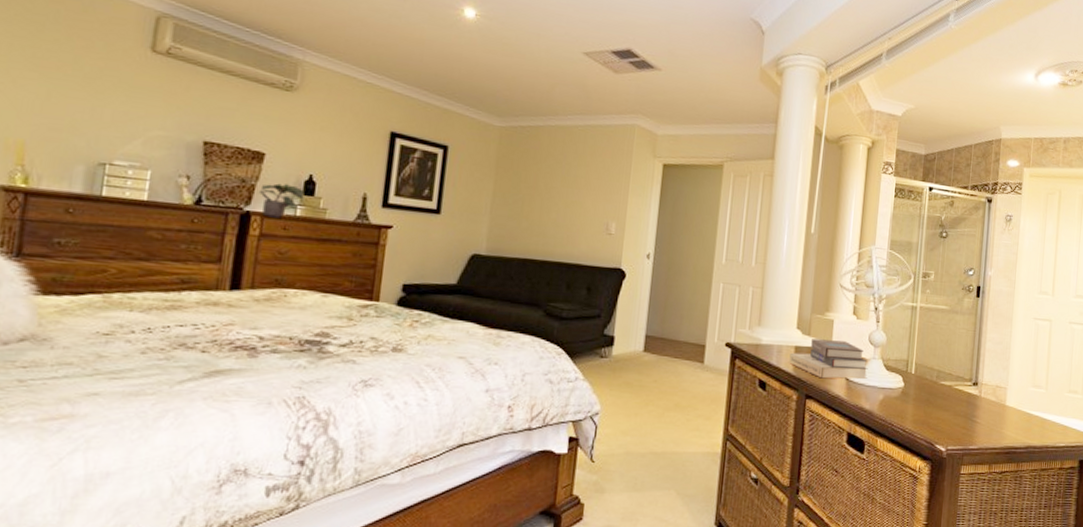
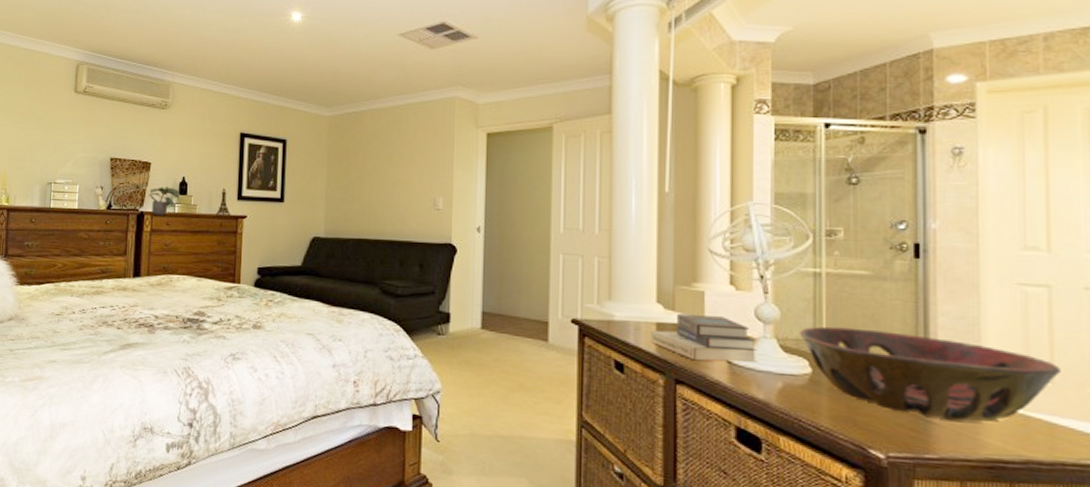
decorative bowl: none [897,349,1052,420] -> present [798,326,1061,423]

